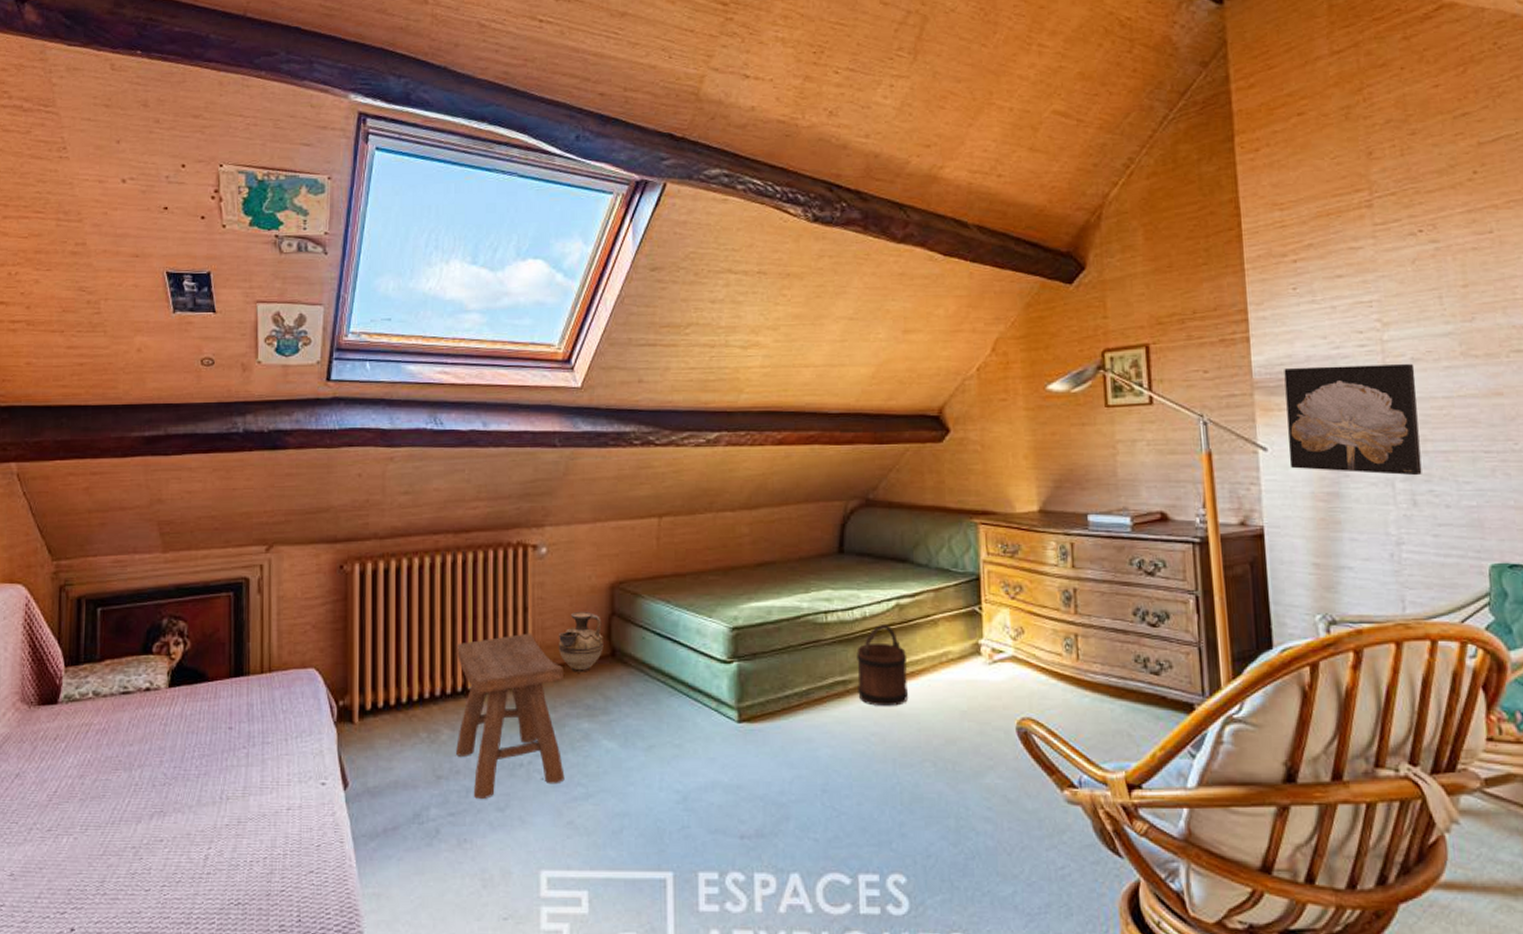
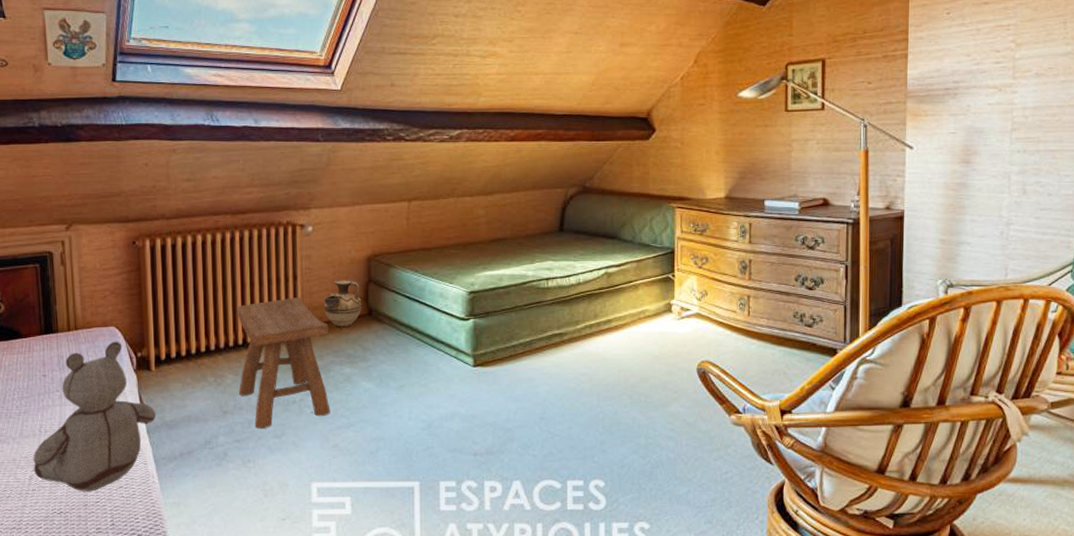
stuffed bear: none [210,686,358,877] -> present [33,341,157,492]
bucket: present [856,623,908,706] -> none [571,288,613,353]
wall art: present [1284,364,1422,476] -> none [929,79,1037,170]

